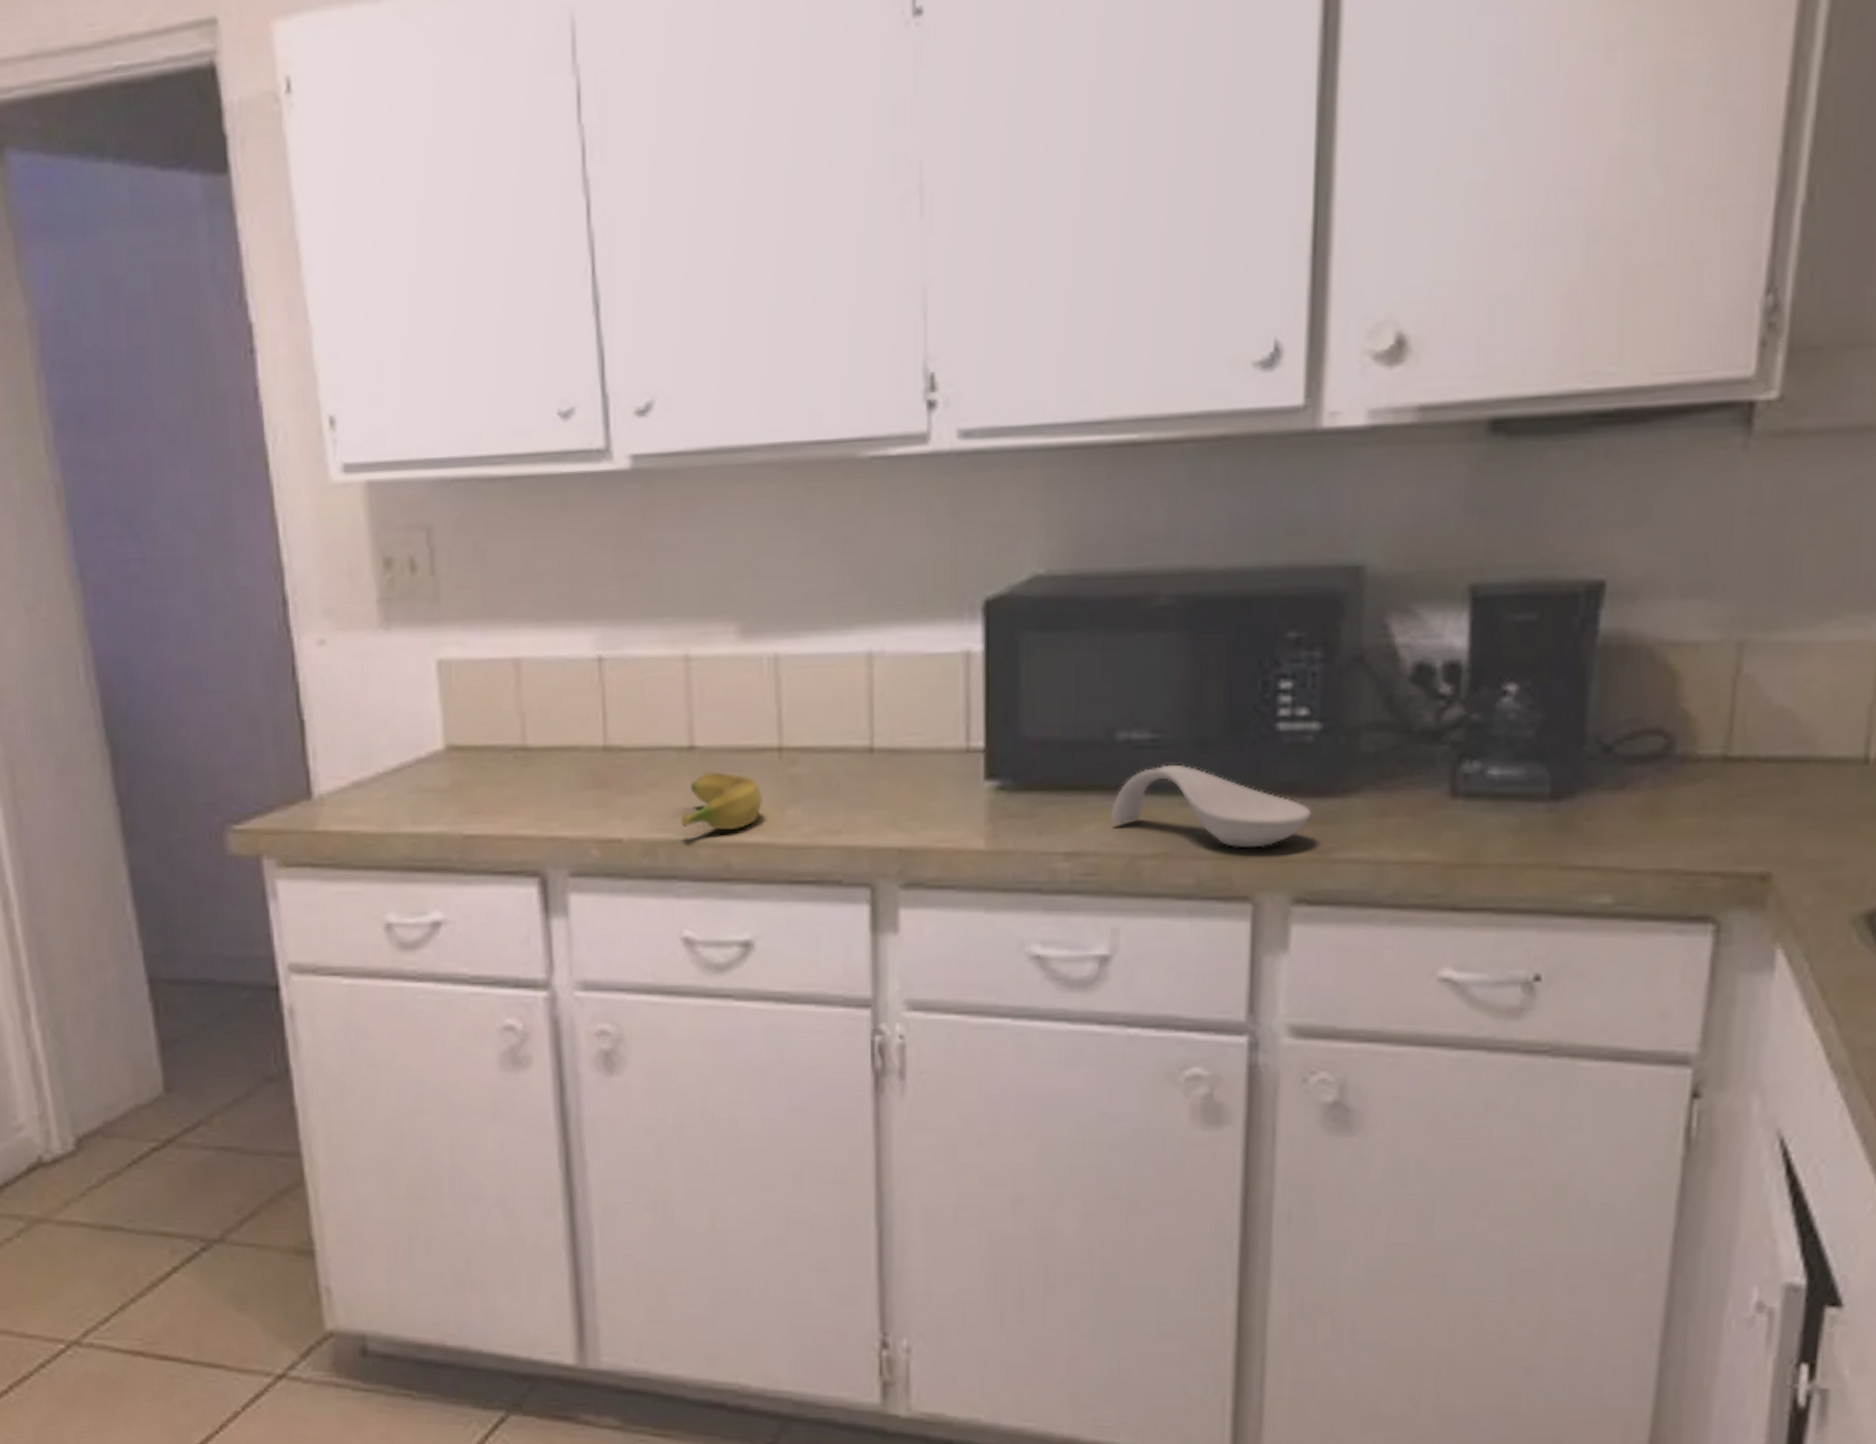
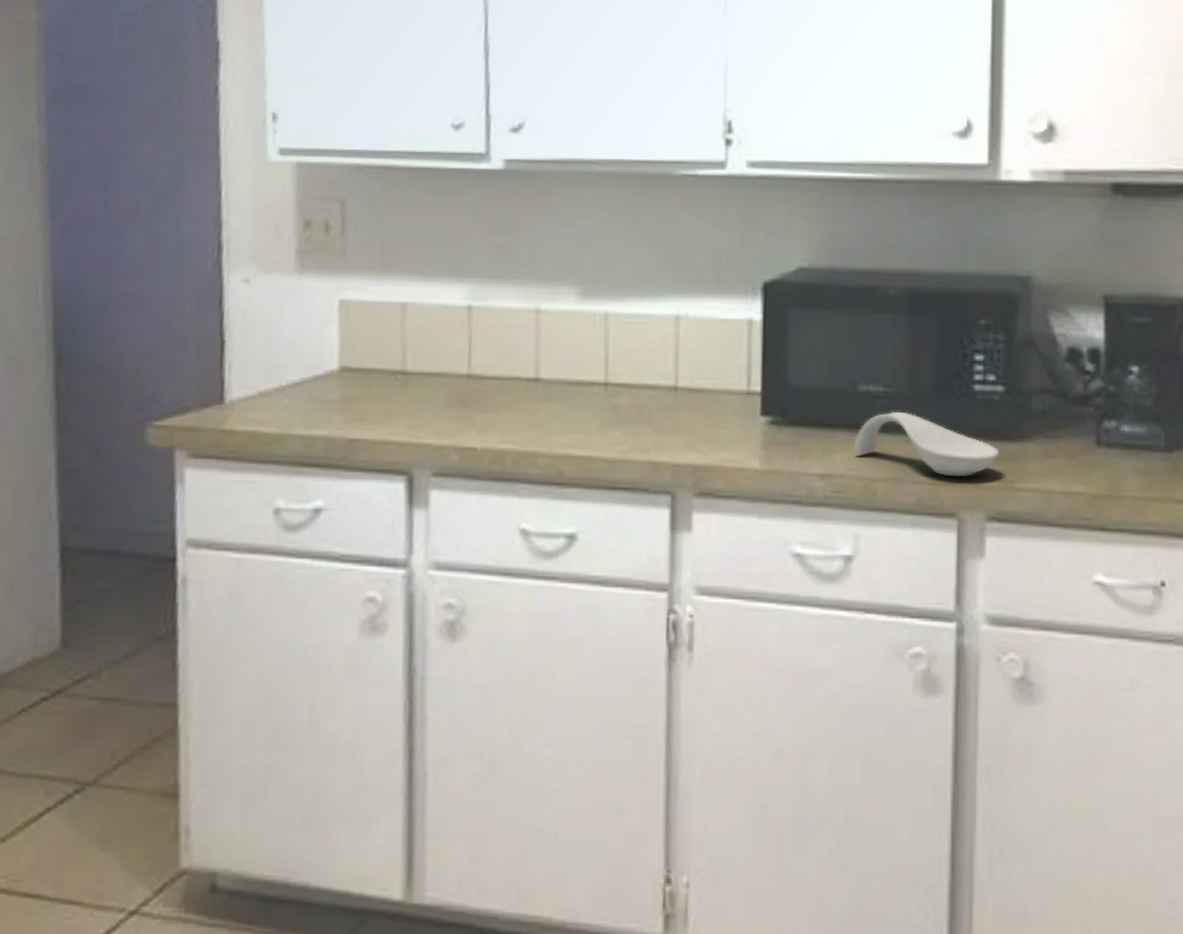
banana: present [680,772,762,831] -> none [524,399,590,445]

